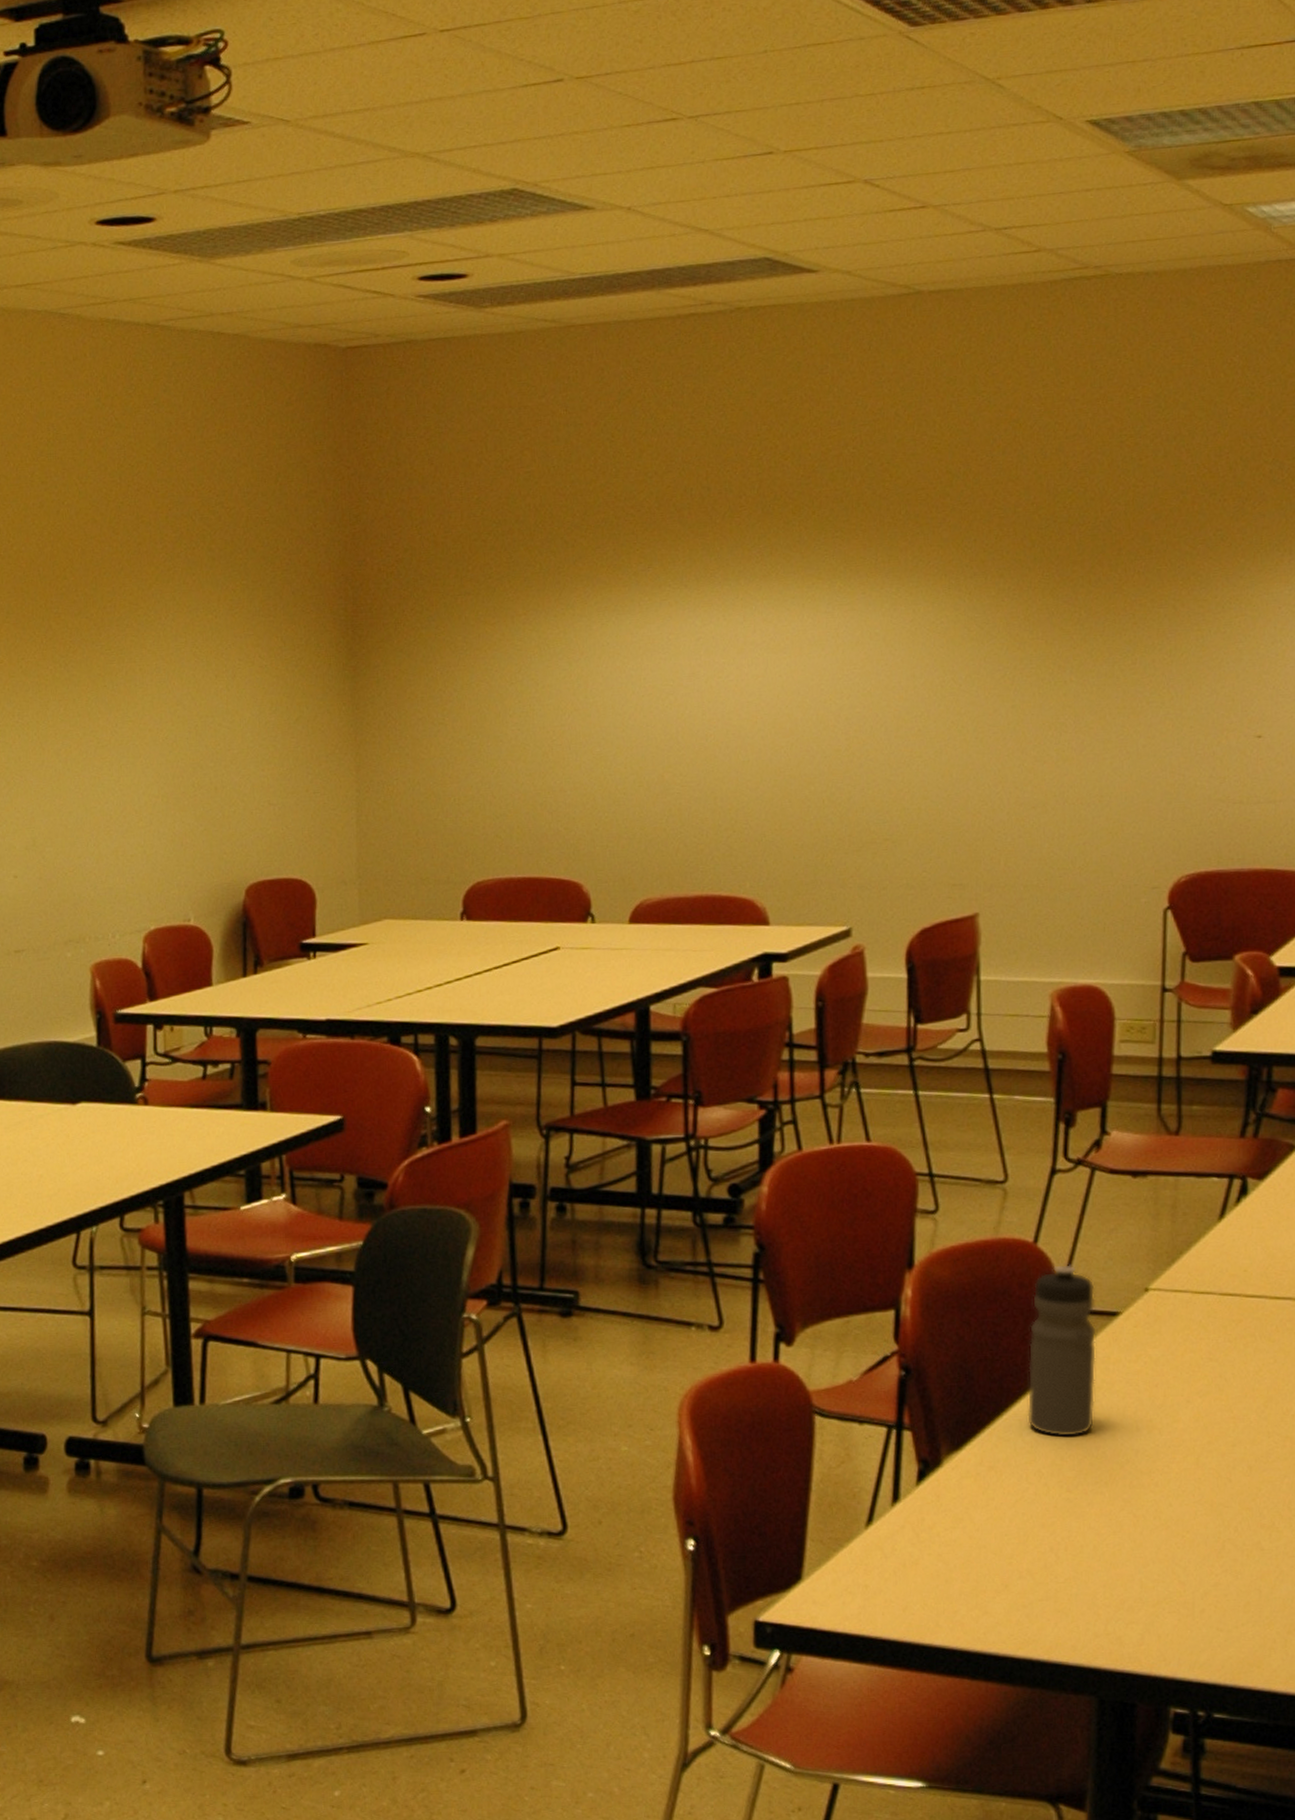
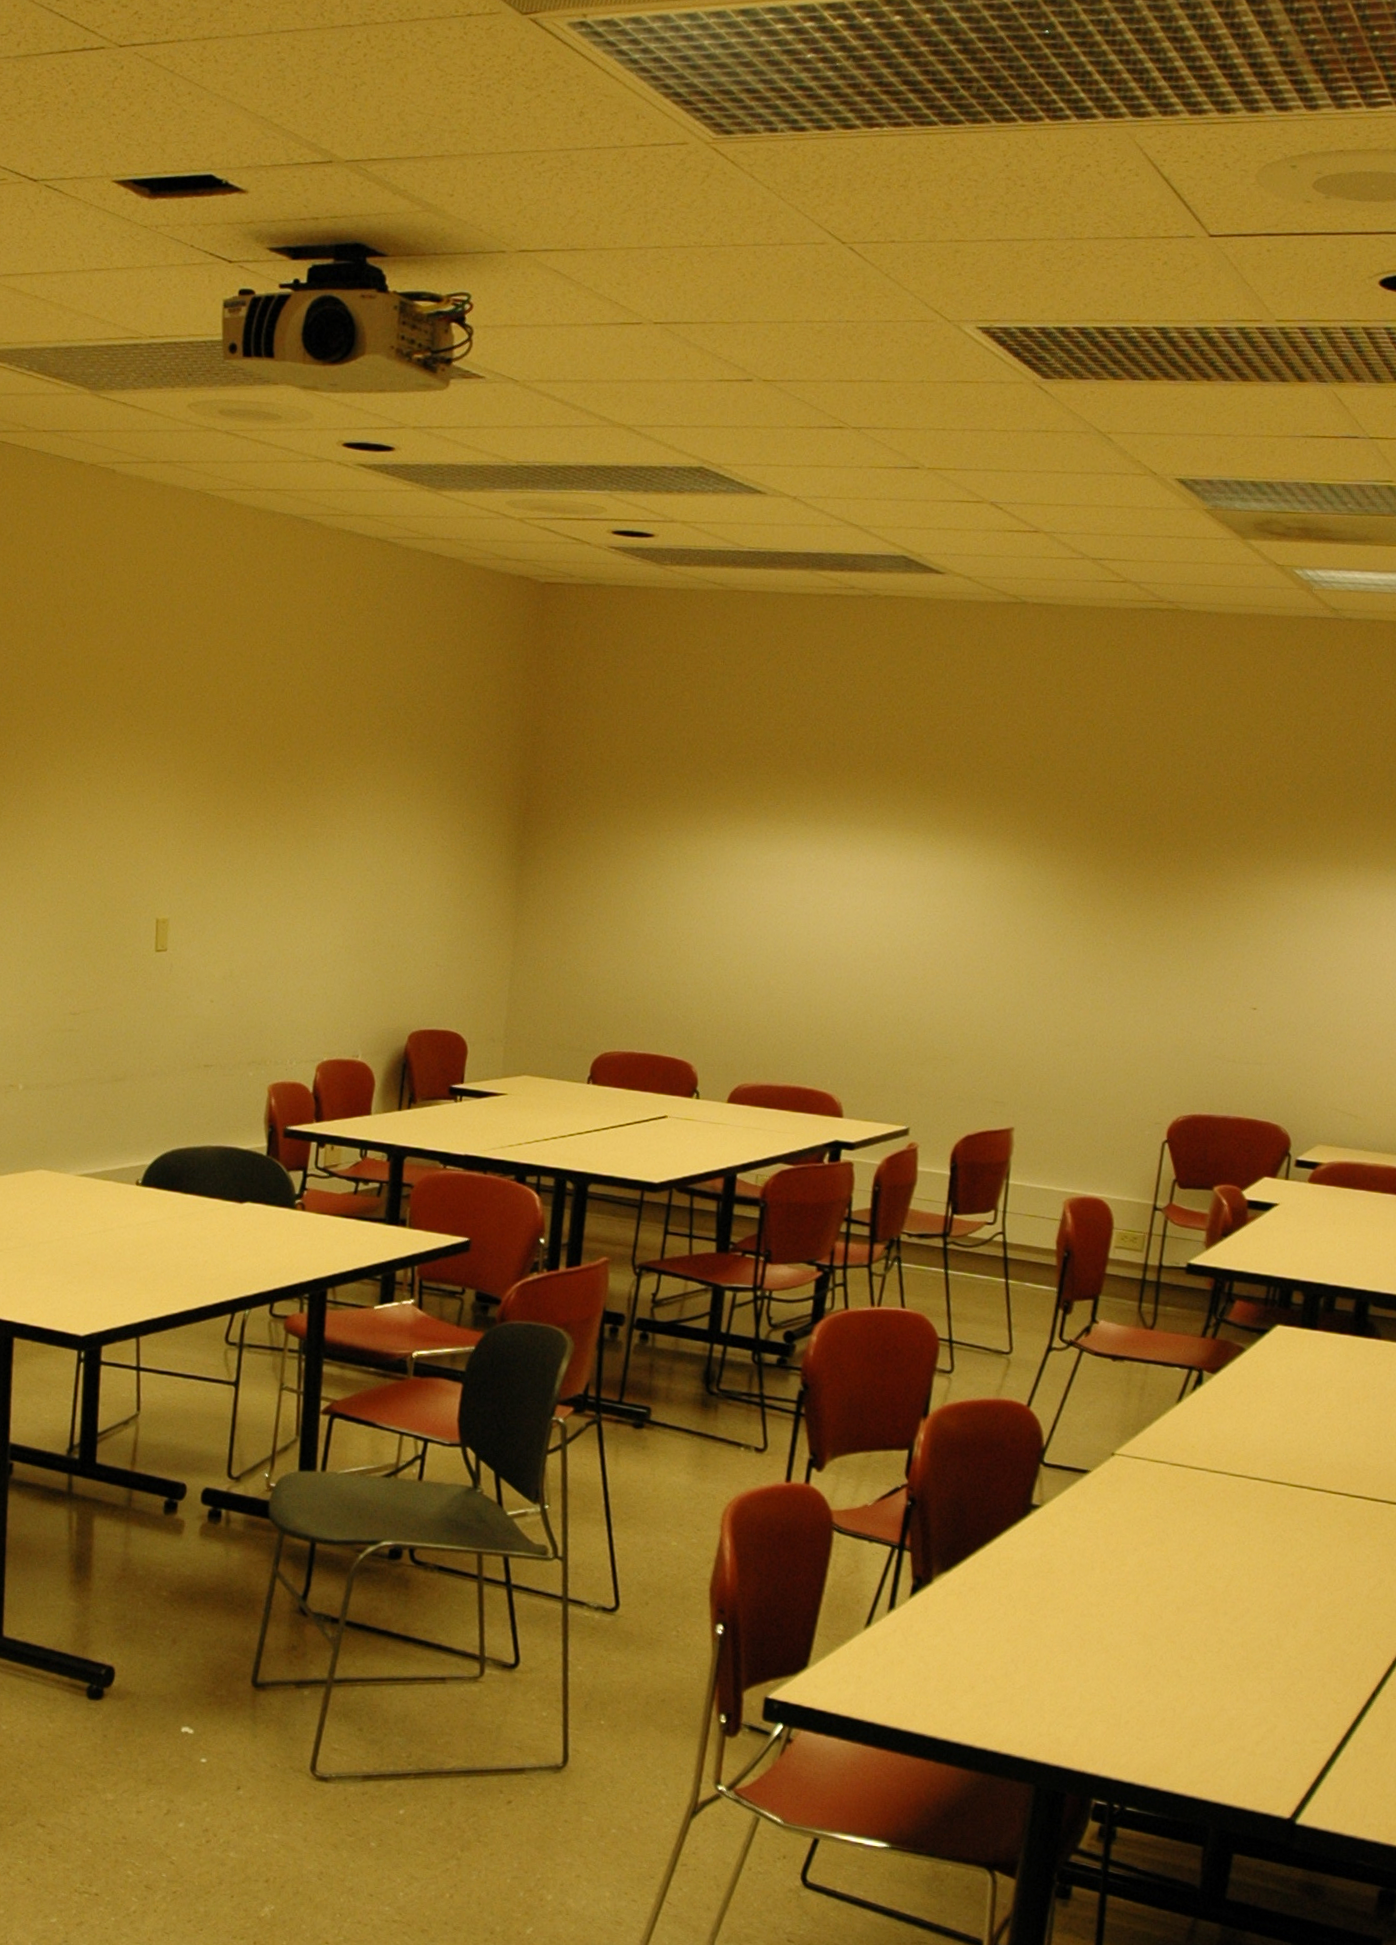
water bottle: present [1027,1263,1097,1438] -> none [1005,1425,1072,1570]

